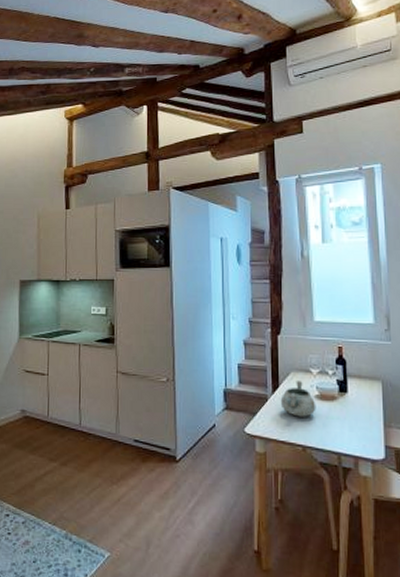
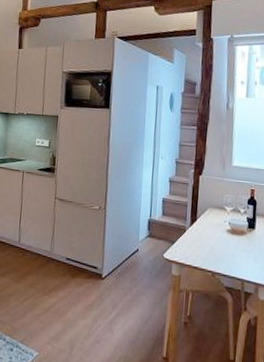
decorative bowl: present [280,379,316,417] -> none [196,215,228,248]

